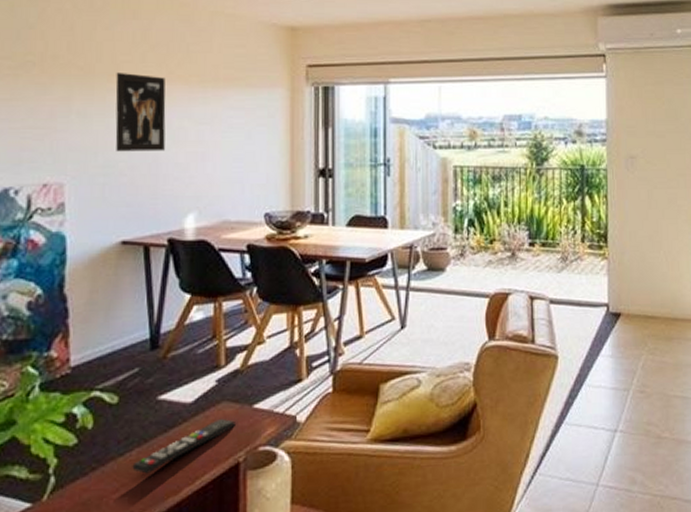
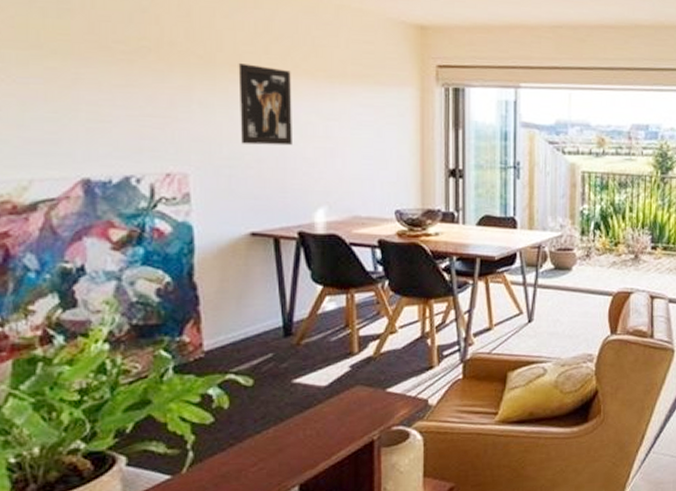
remote control: present [132,418,237,474] -> none [269,400,371,450]

